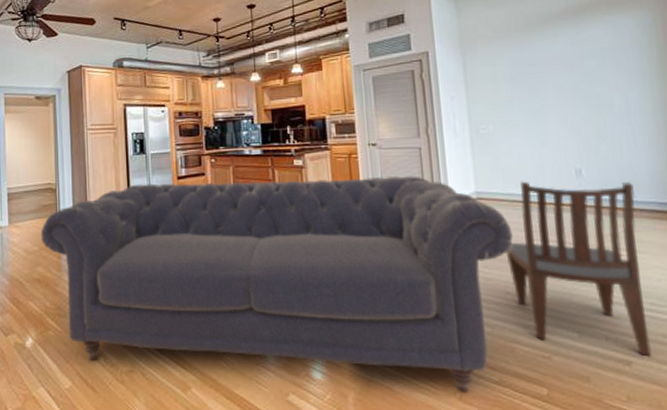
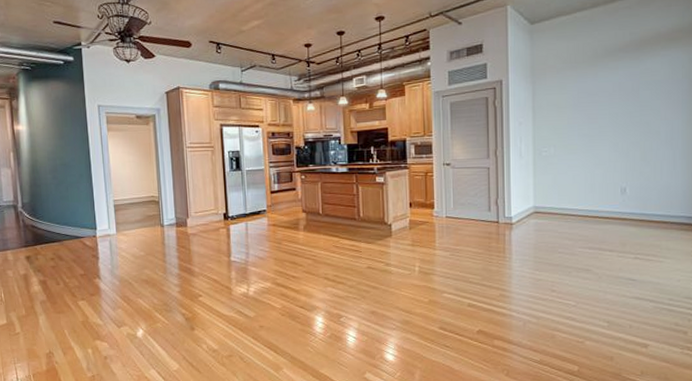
sofa: present [40,176,513,394] -> none [146,192,562,371]
dining chair: present [505,181,652,357] -> none [555,197,668,341]

